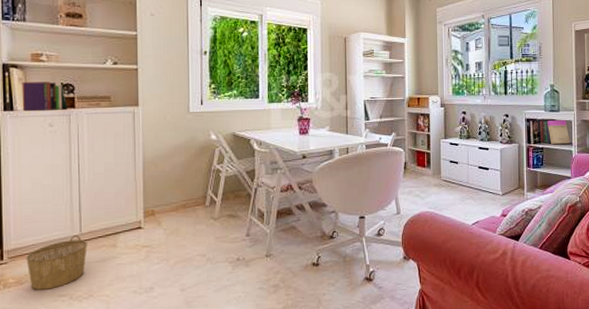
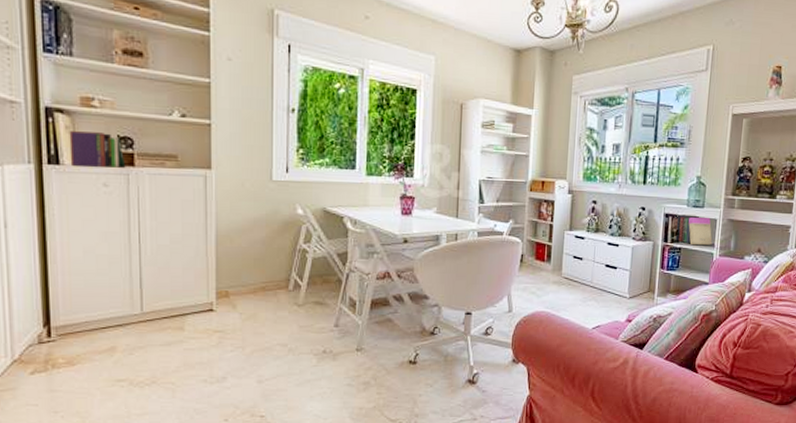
basket: present [26,235,87,290] -> none [78,314,150,373]

